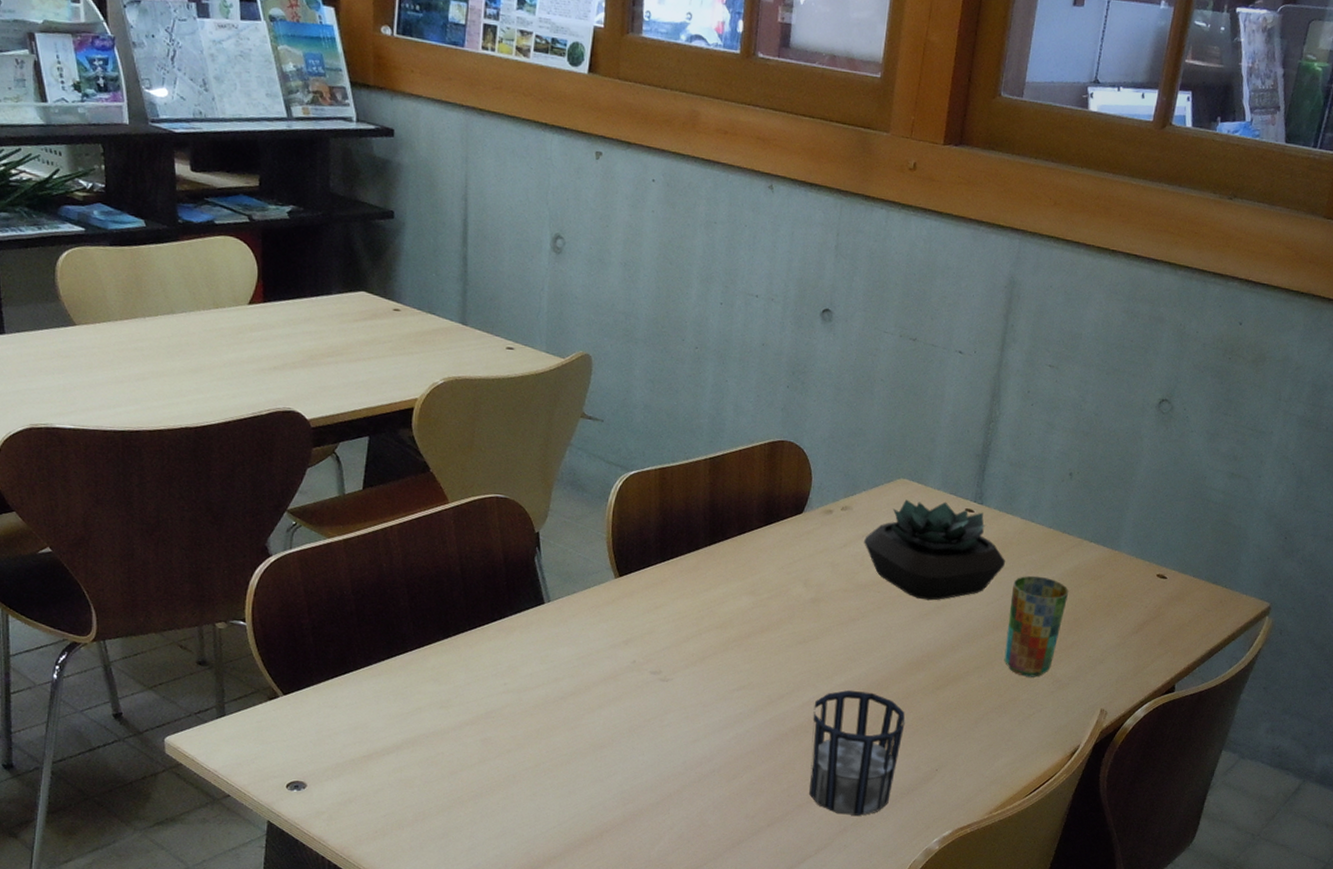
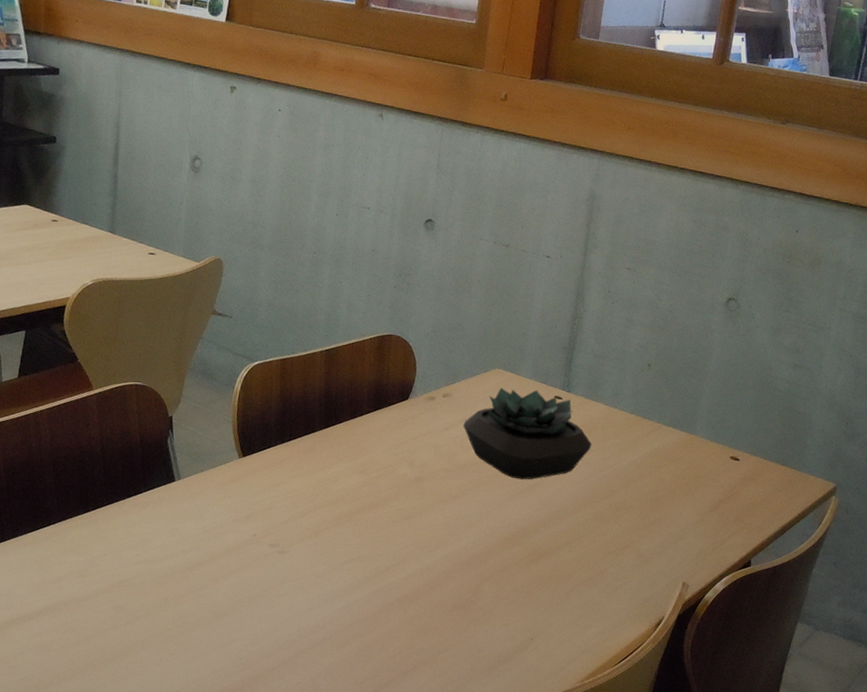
cup: present [809,690,906,816] -> none [414,562,502,683]
cup: present [1004,575,1069,677] -> none [592,457,651,552]

